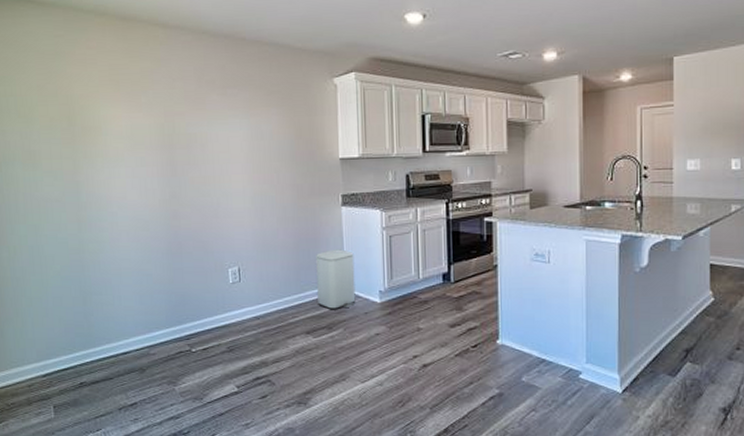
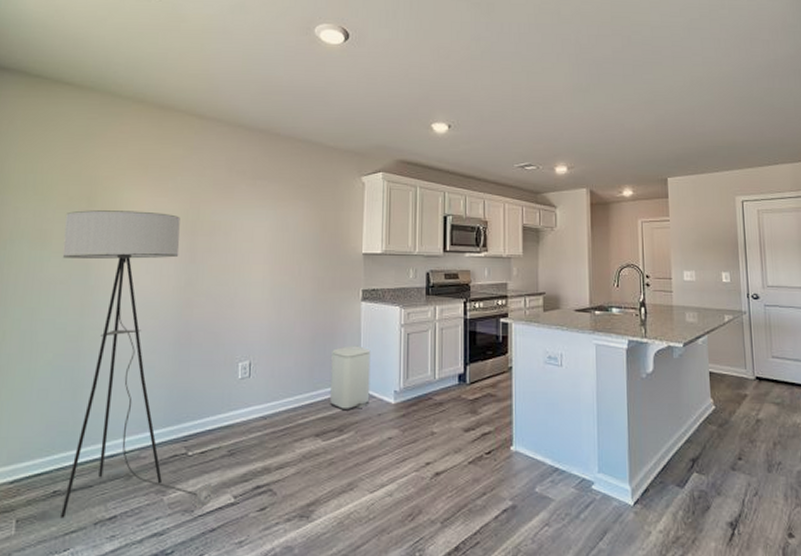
floor lamp: none [50,127,219,405] -> present [60,210,213,519]

